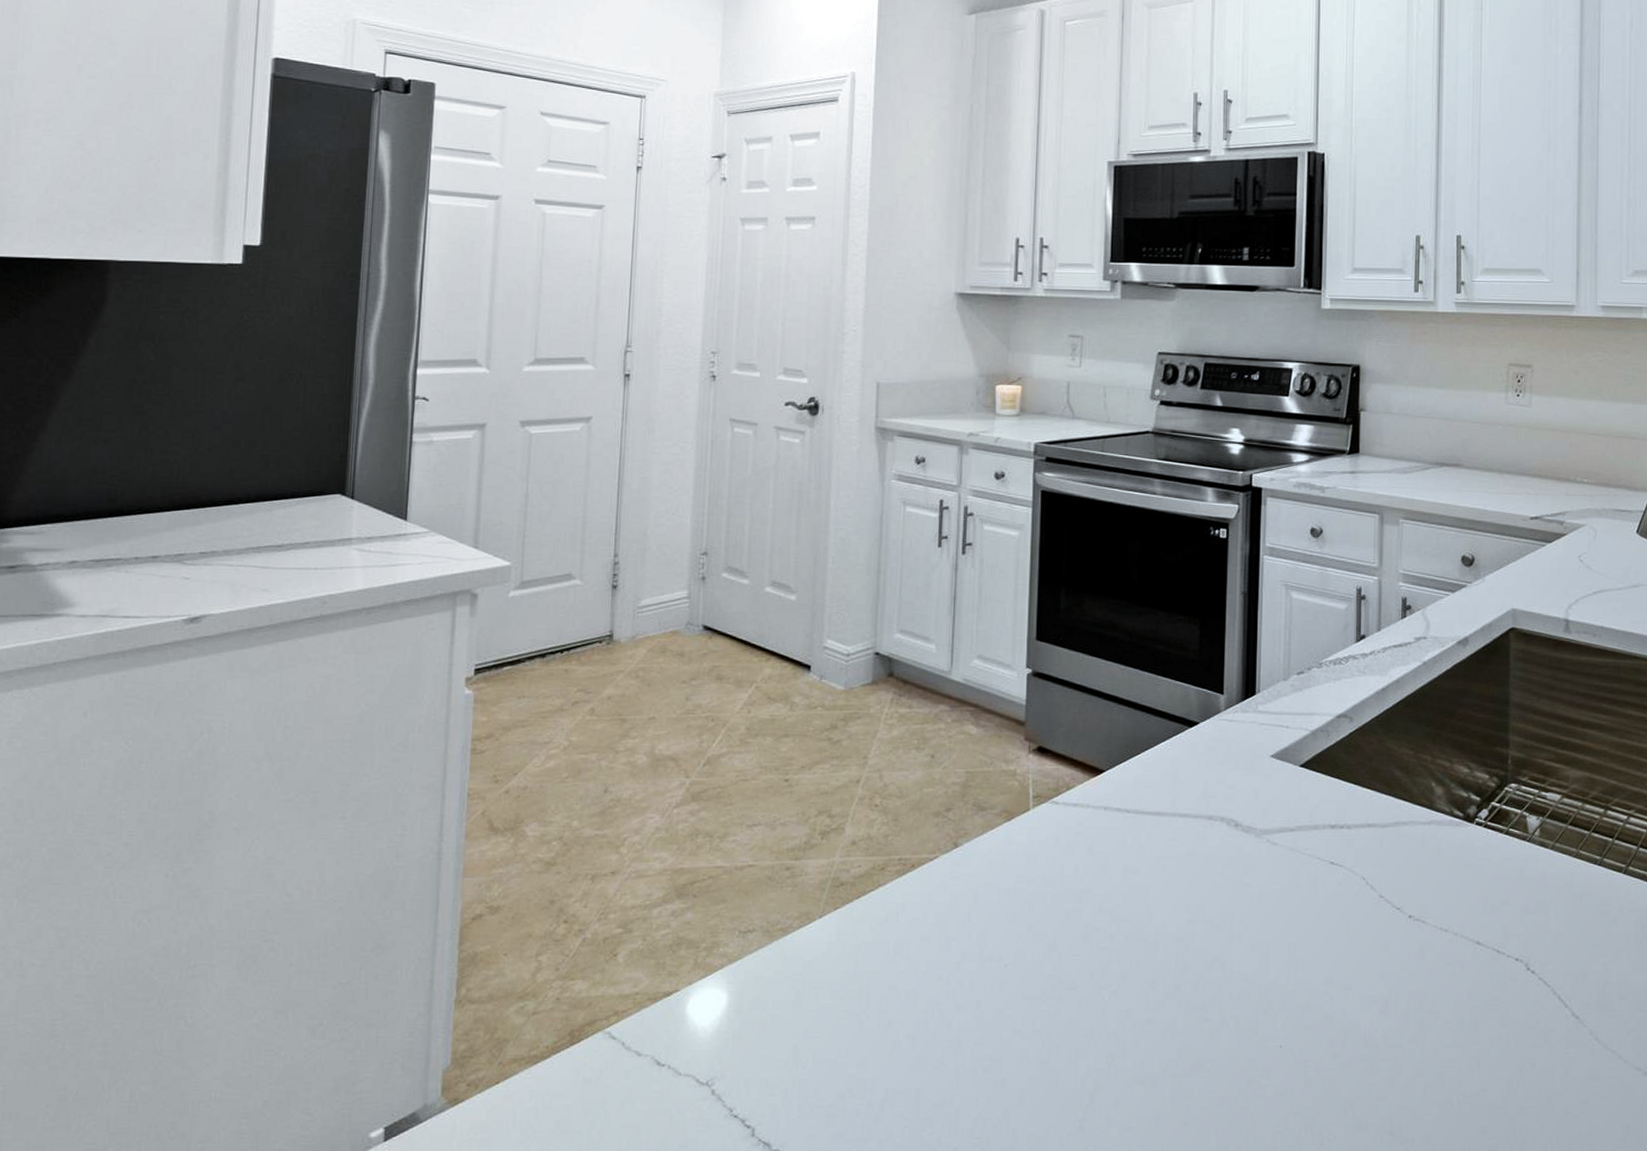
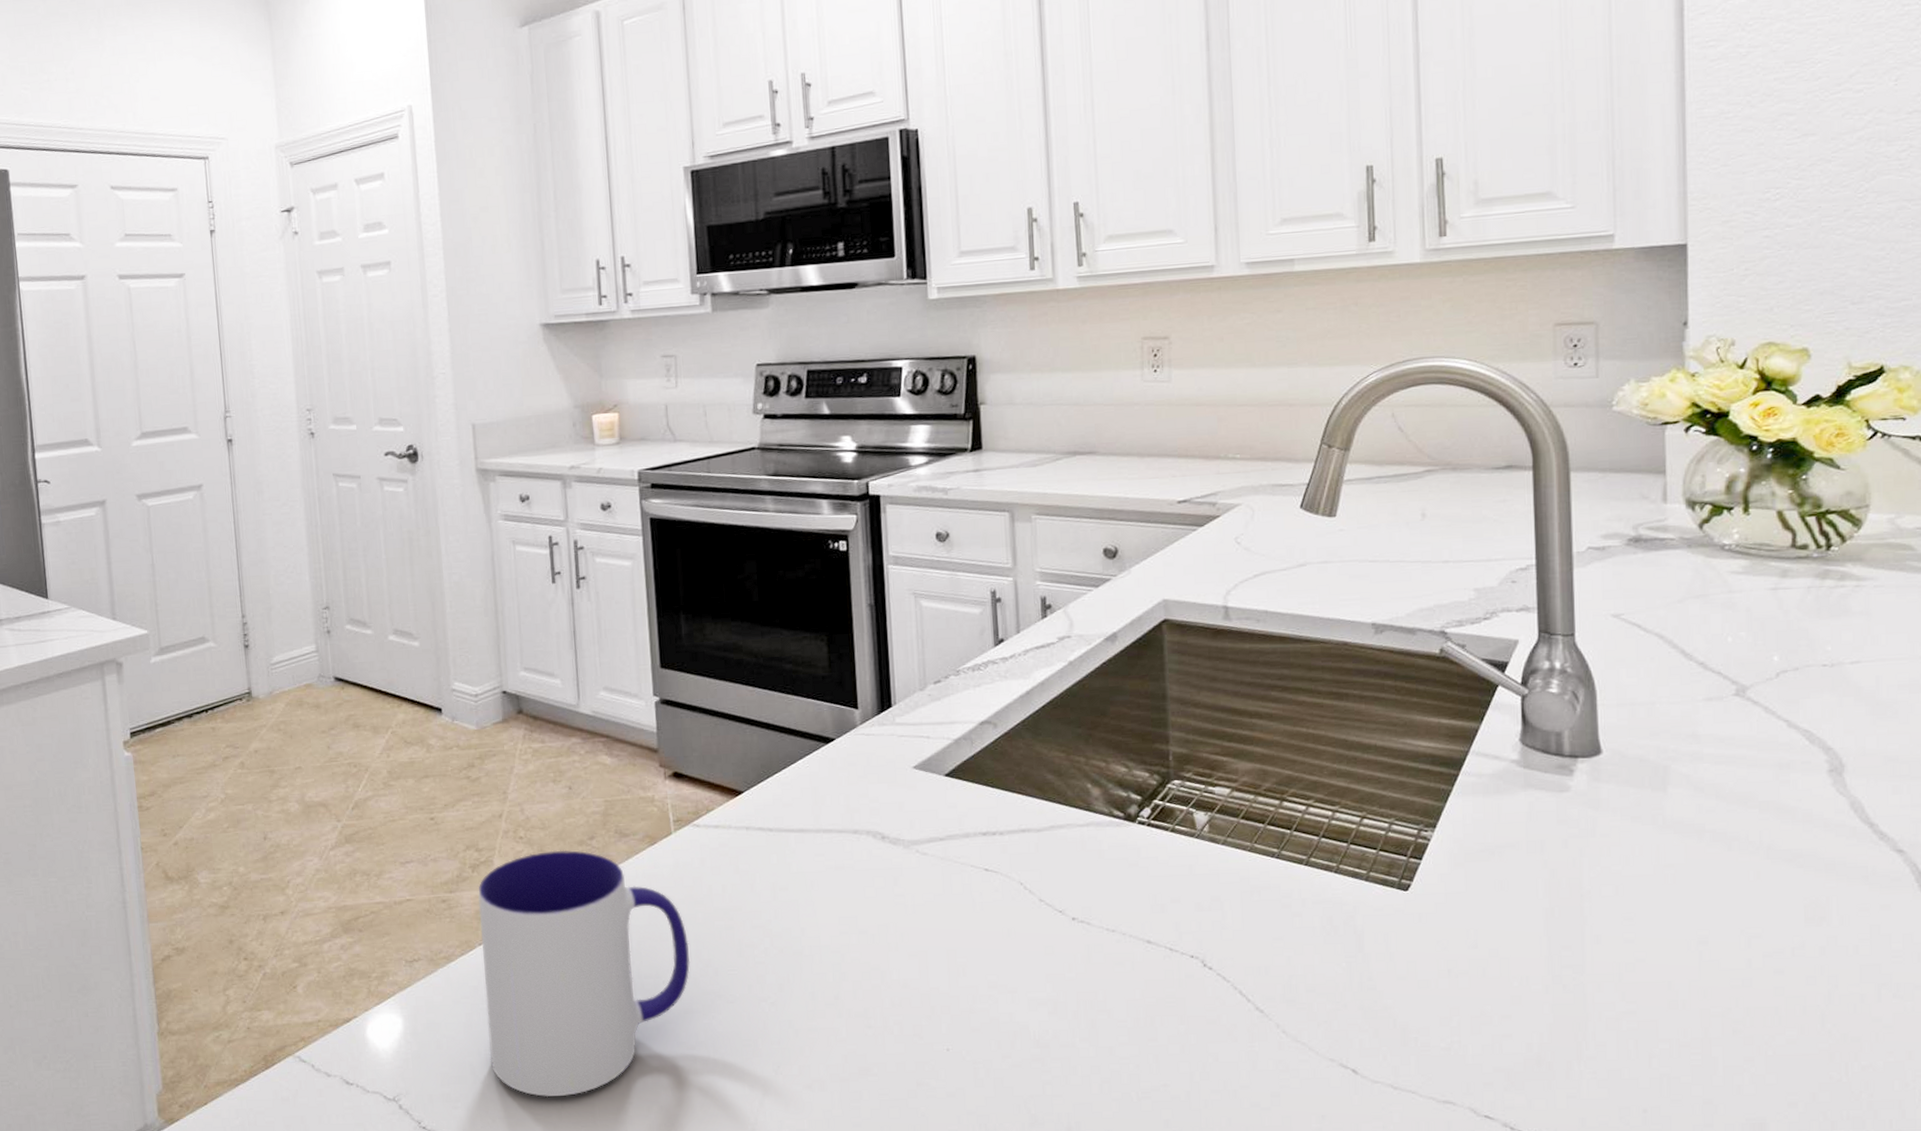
mug: none [815,820,1036,1086] -> present [478,850,691,1098]

